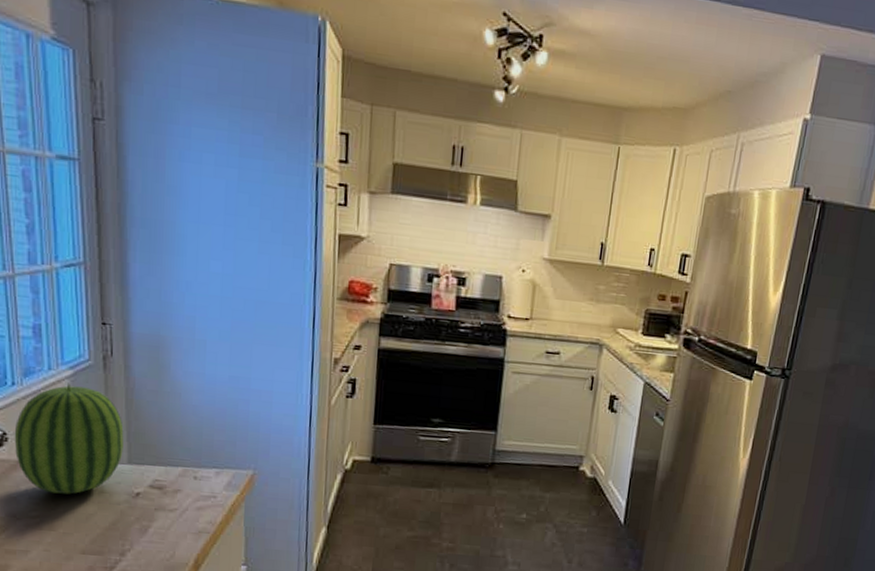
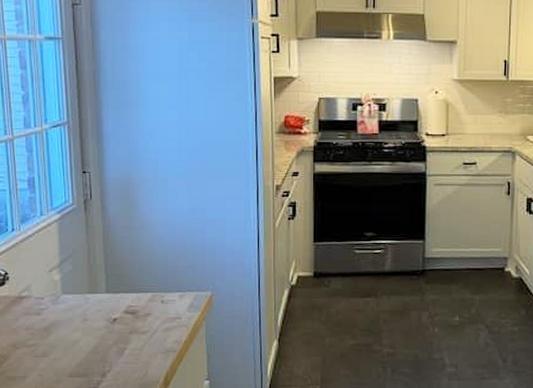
fruit: present [14,383,124,495] -> none [14,225,102,324]

